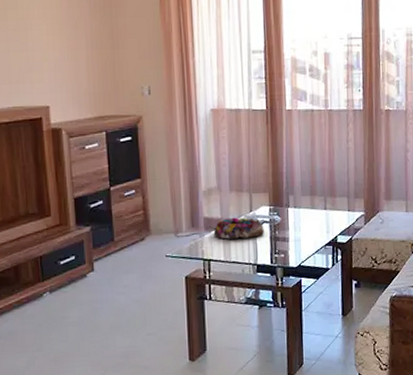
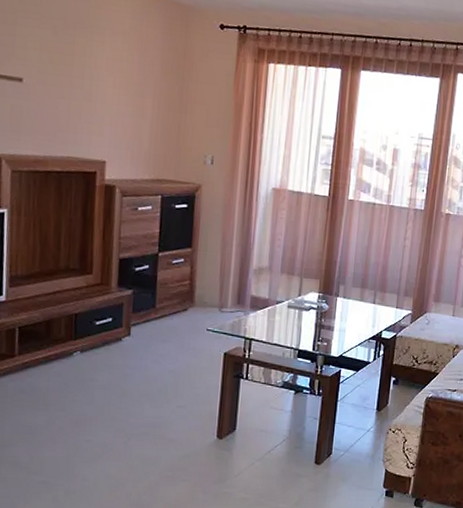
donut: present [213,217,264,239] -> none [258,299,311,323]

